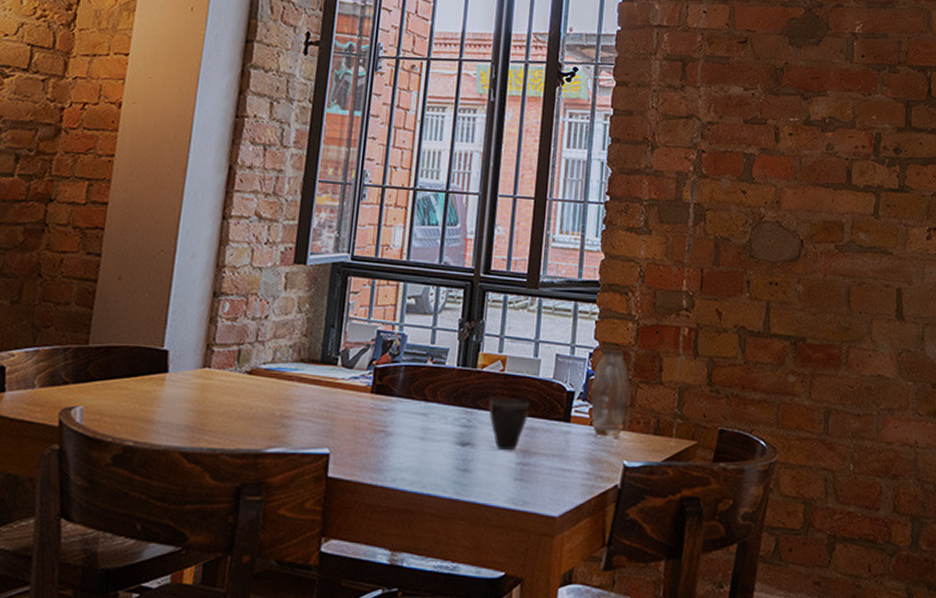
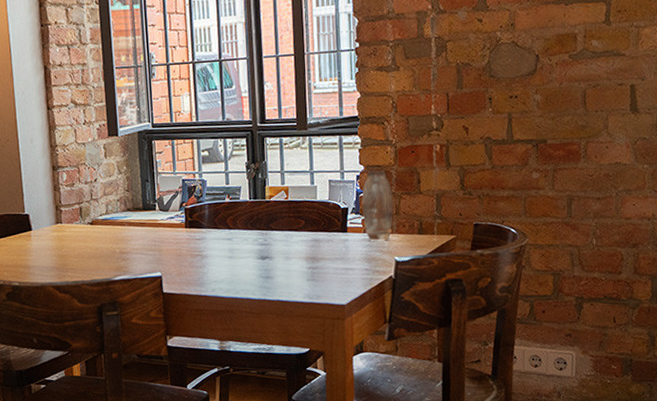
cup: present [488,398,530,451] -> none [279,218,313,260]

